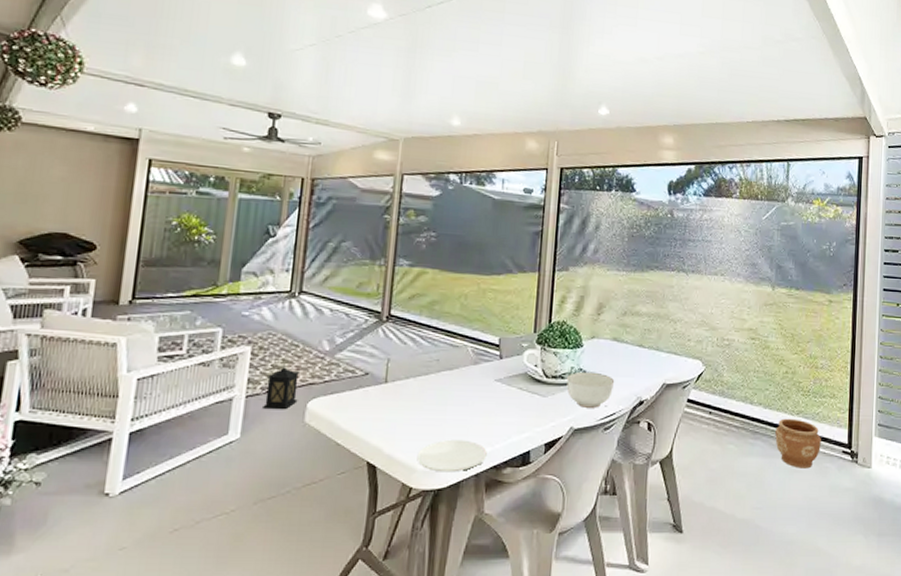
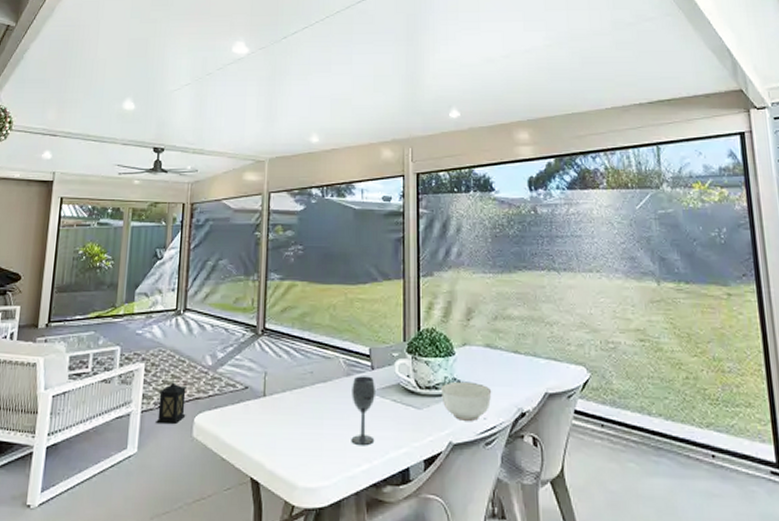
plate: present [417,439,487,472] -> none [297,455,366,490]
wine glass: none [474,364,503,430] -> present [351,376,377,445]
ceramic pot: present [775,418,821,469] -> none [683,432,742,493]

